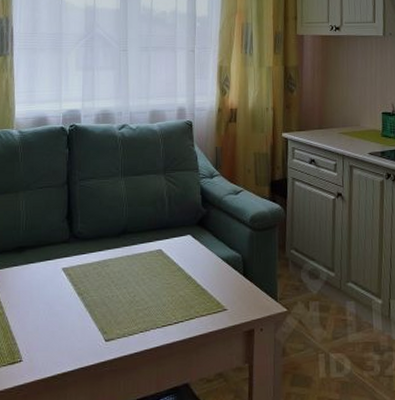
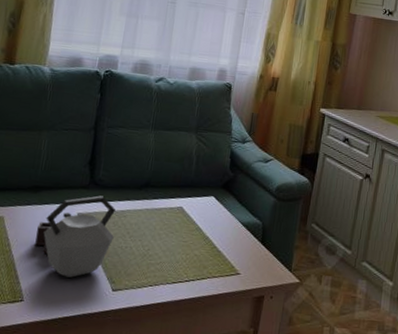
kettle: none [26,248,100,333] -> present [35,195,116,278]

